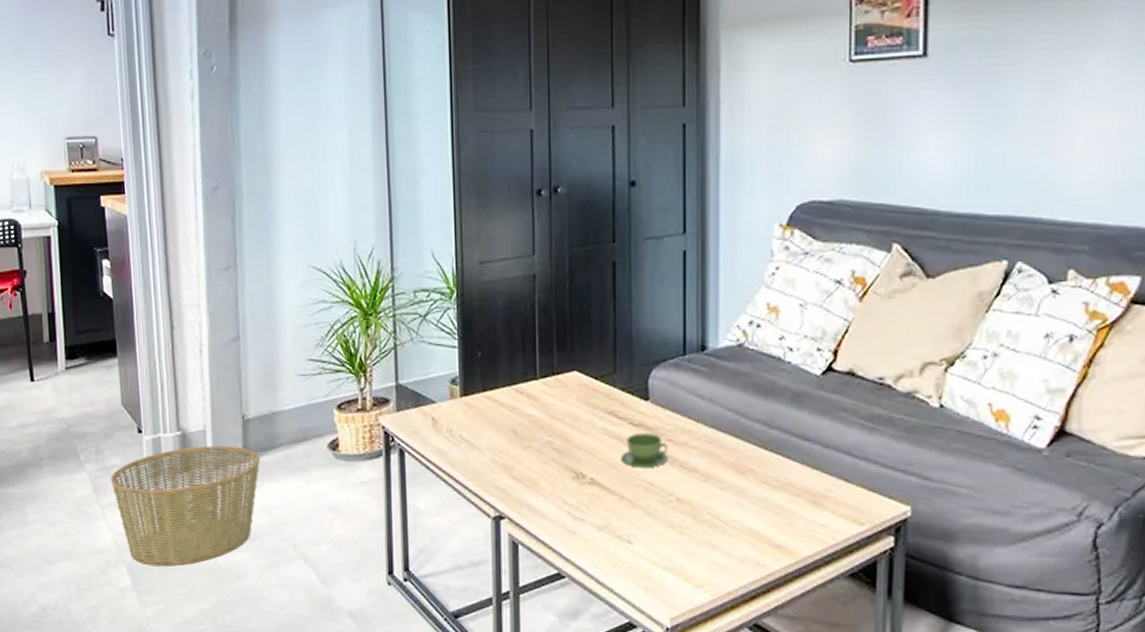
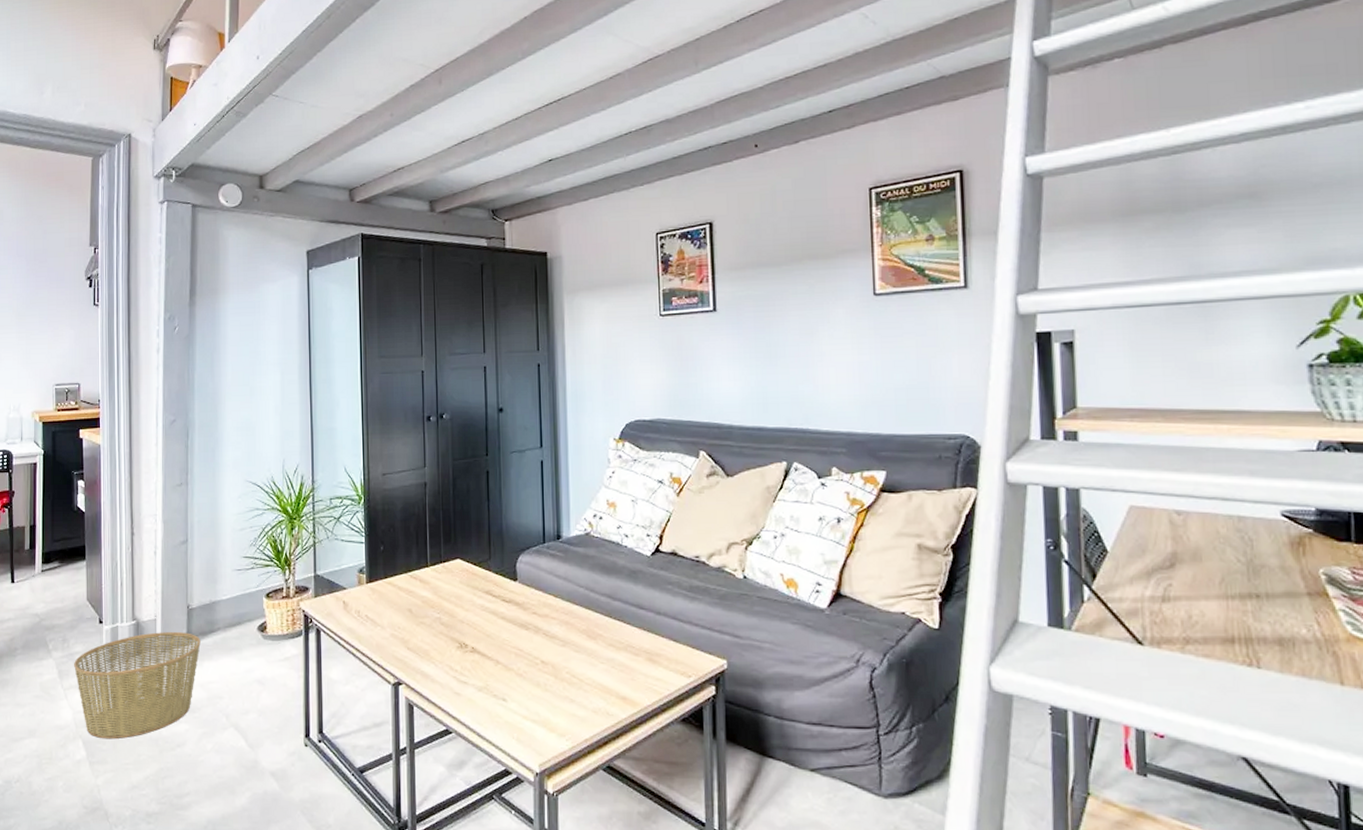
teacup: present [620,433,668,468] -> none [495,608,533,637]

